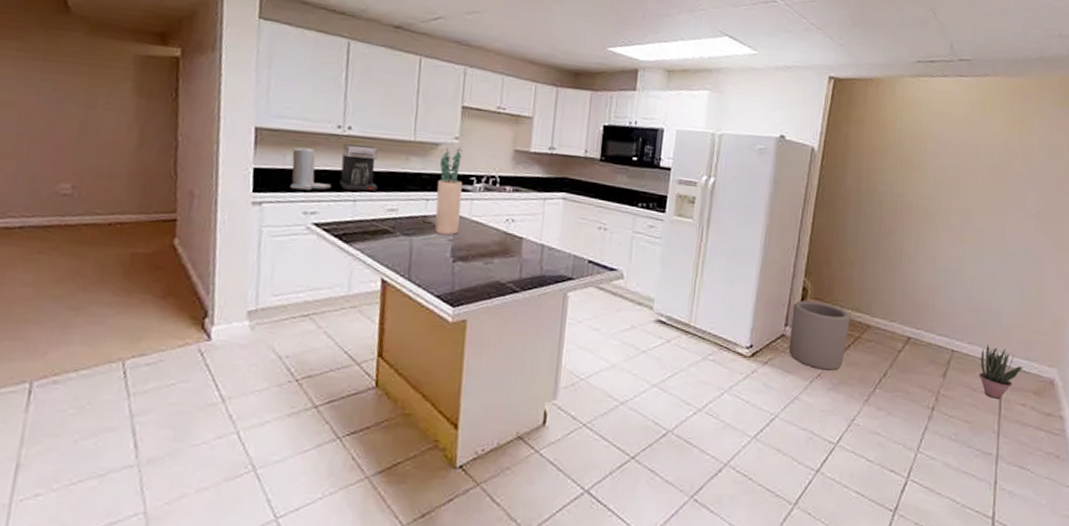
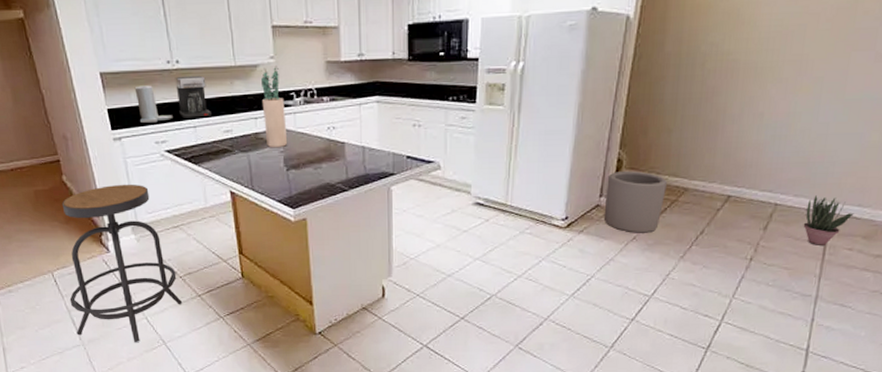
bar stool: none [133,256,292,467] -> present [61,184,183,343]

